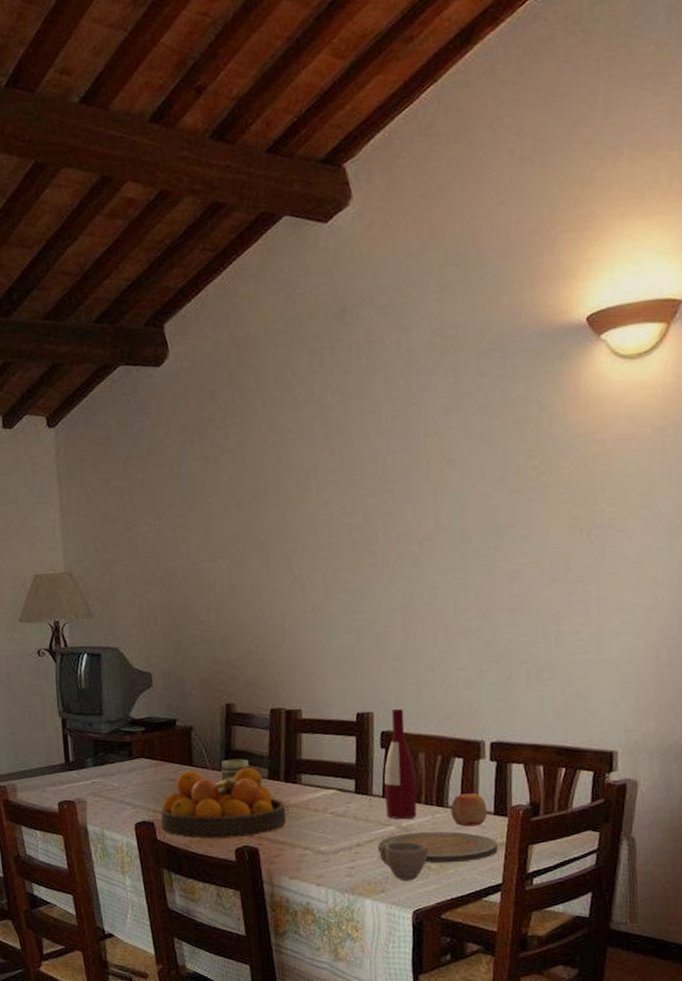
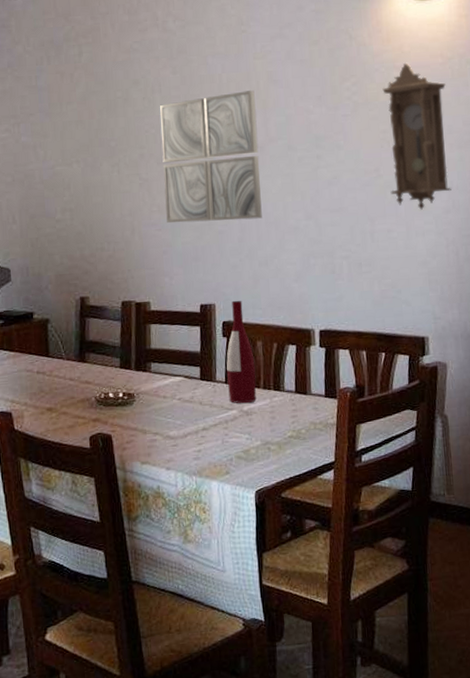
fruit bowl: present [160,767,286,839] -> none [18,357,137,428]
cup: present [221,759,250,781] -> none [75,349,103,371]
wall art: none [315,473,429,624] -> present [160,90,262,223]
plate: present [378,831,498,863] -> none [223,413,330,444]
cup: present [380,841,429,882] -> none [224,424,268,463]
apple: present [451,793,487,827] -> none [286,377,319,409]
pendulum clock: none [577,435,655,608] -> present [382,62,451,210]

